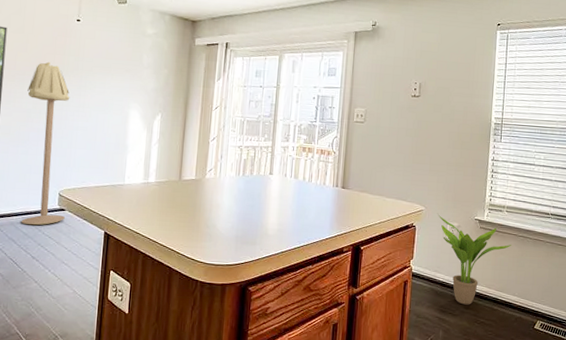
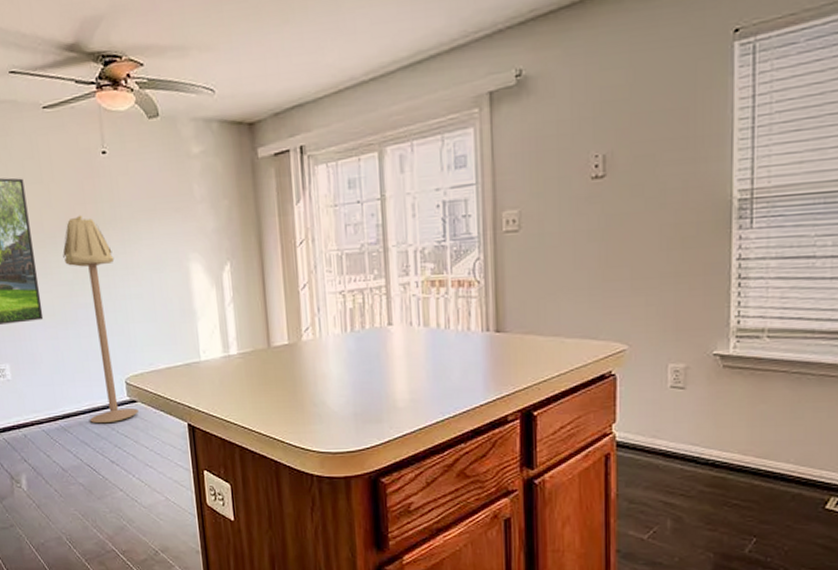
potted plant: present [437,213,511,305] -> none [649,351,779,482]

